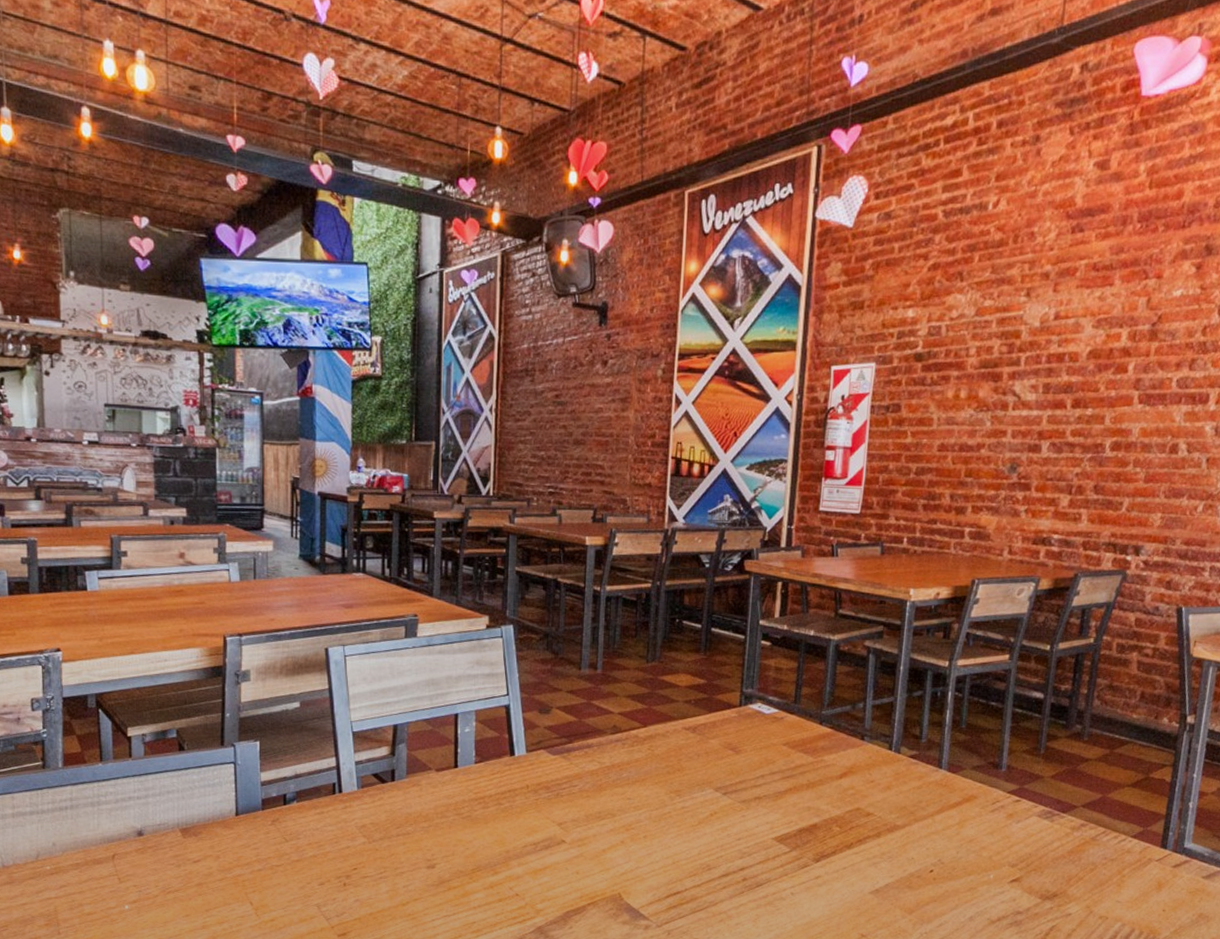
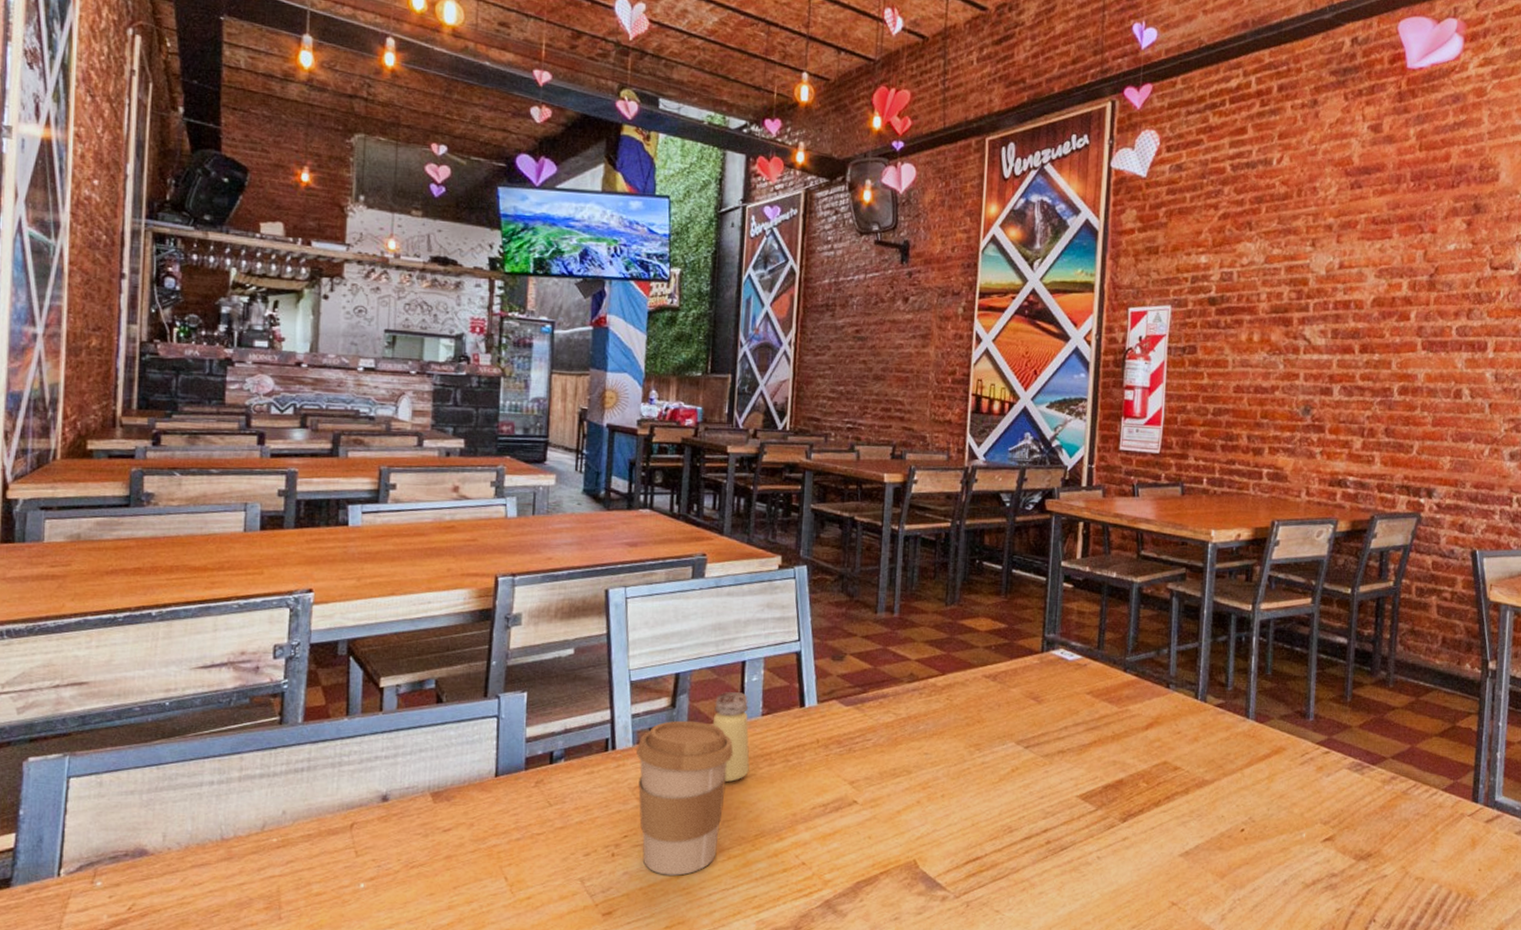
coffee cup: none [361,767,449,903] -> present [636,720,733,876]
saltshaker: none [429,741,465,823] -> present [712,691,750,783]

